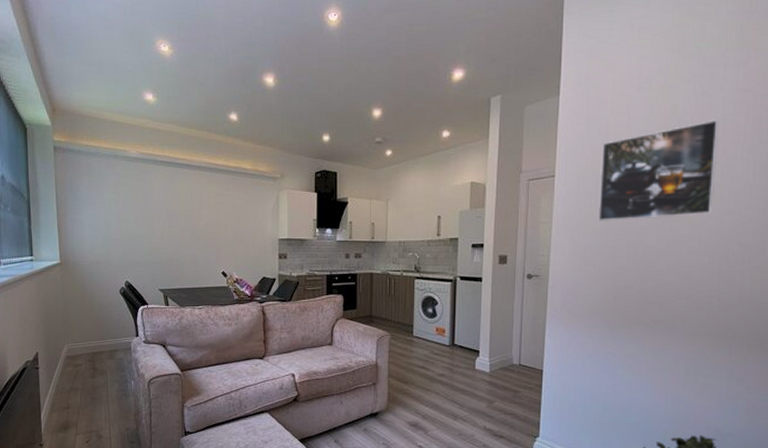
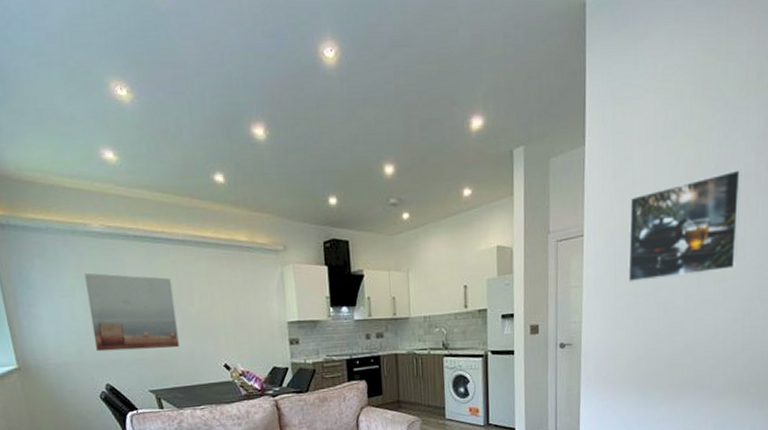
wall art: none [120,189,187,255] -> present [84,272,179,352]

